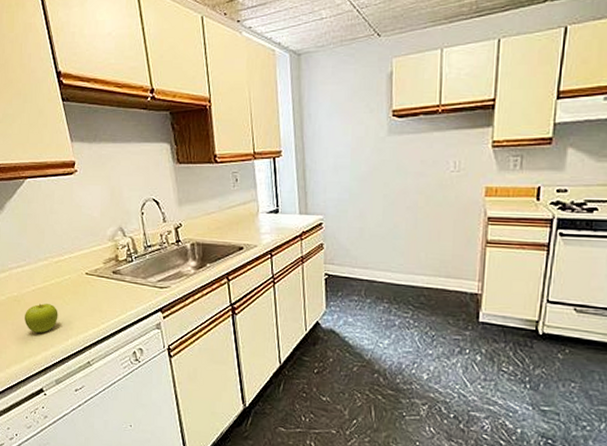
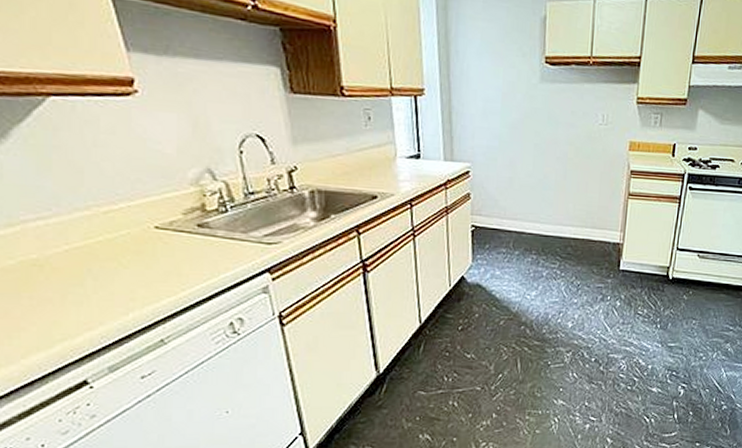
fruit: present [25,303,58,333] -> none [52,268,111,307]

